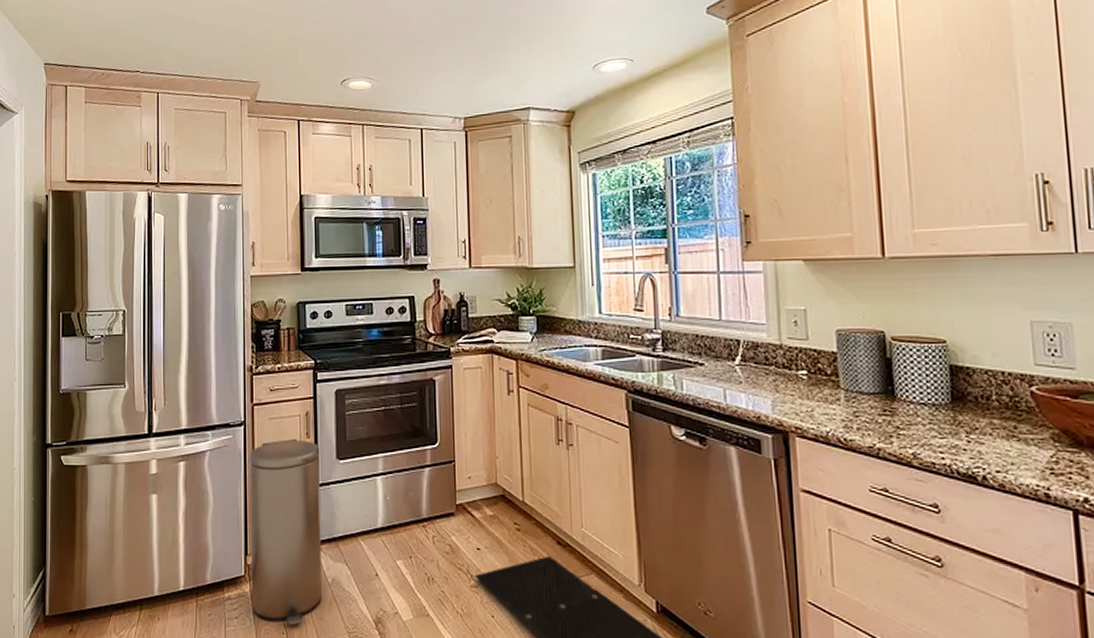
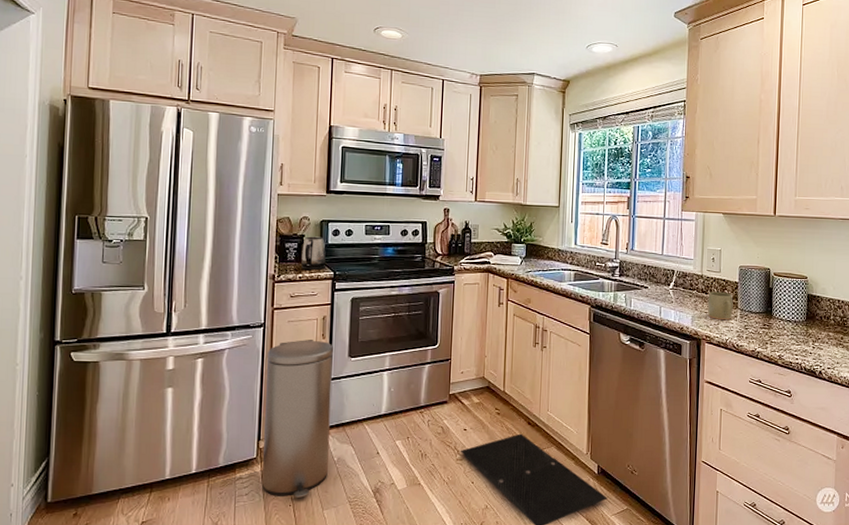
kettle: none [279,321,305,360] -> present [301,236,326,271]
mug: none [792,366,833,406] -> present [707,291,733,321]

